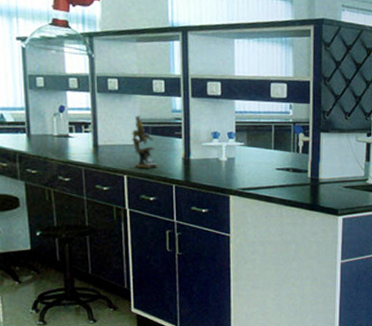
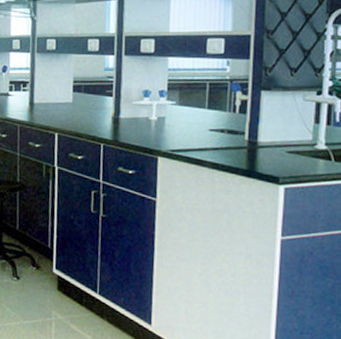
microscope: present [132,115,158,168] -> none [65,74,88,127]

